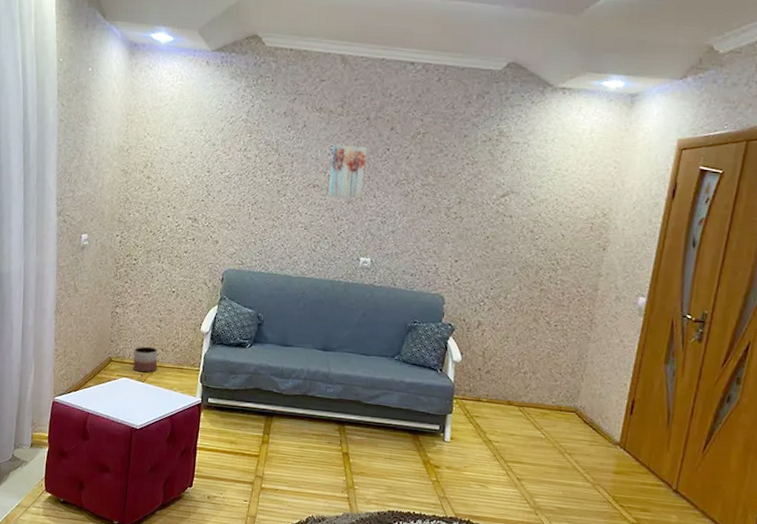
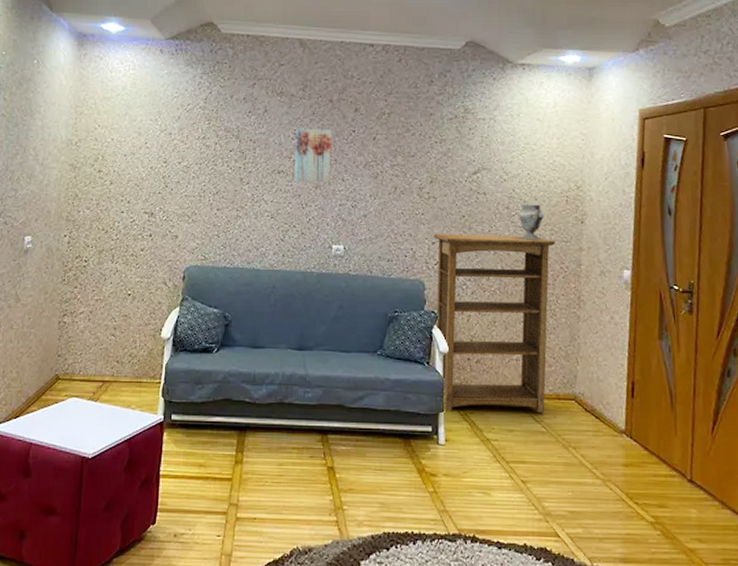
planter: present [133,346,158,373] -> none [84,359,113,390]
bookshelf: none [451,252,575,422] -> present [434,233,555,414]
decorative vase: none [541,227,567,264] -> present [518,203,544,240]

